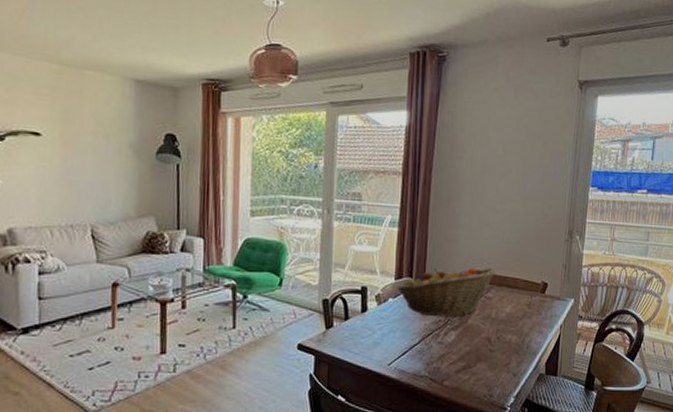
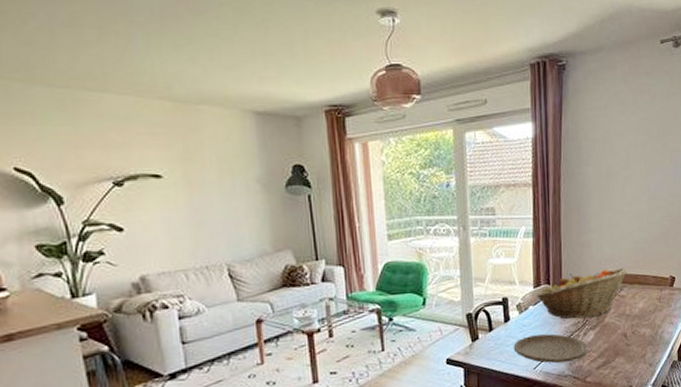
plate: none [368,329,448,362] -> present [513,333,588,364]

